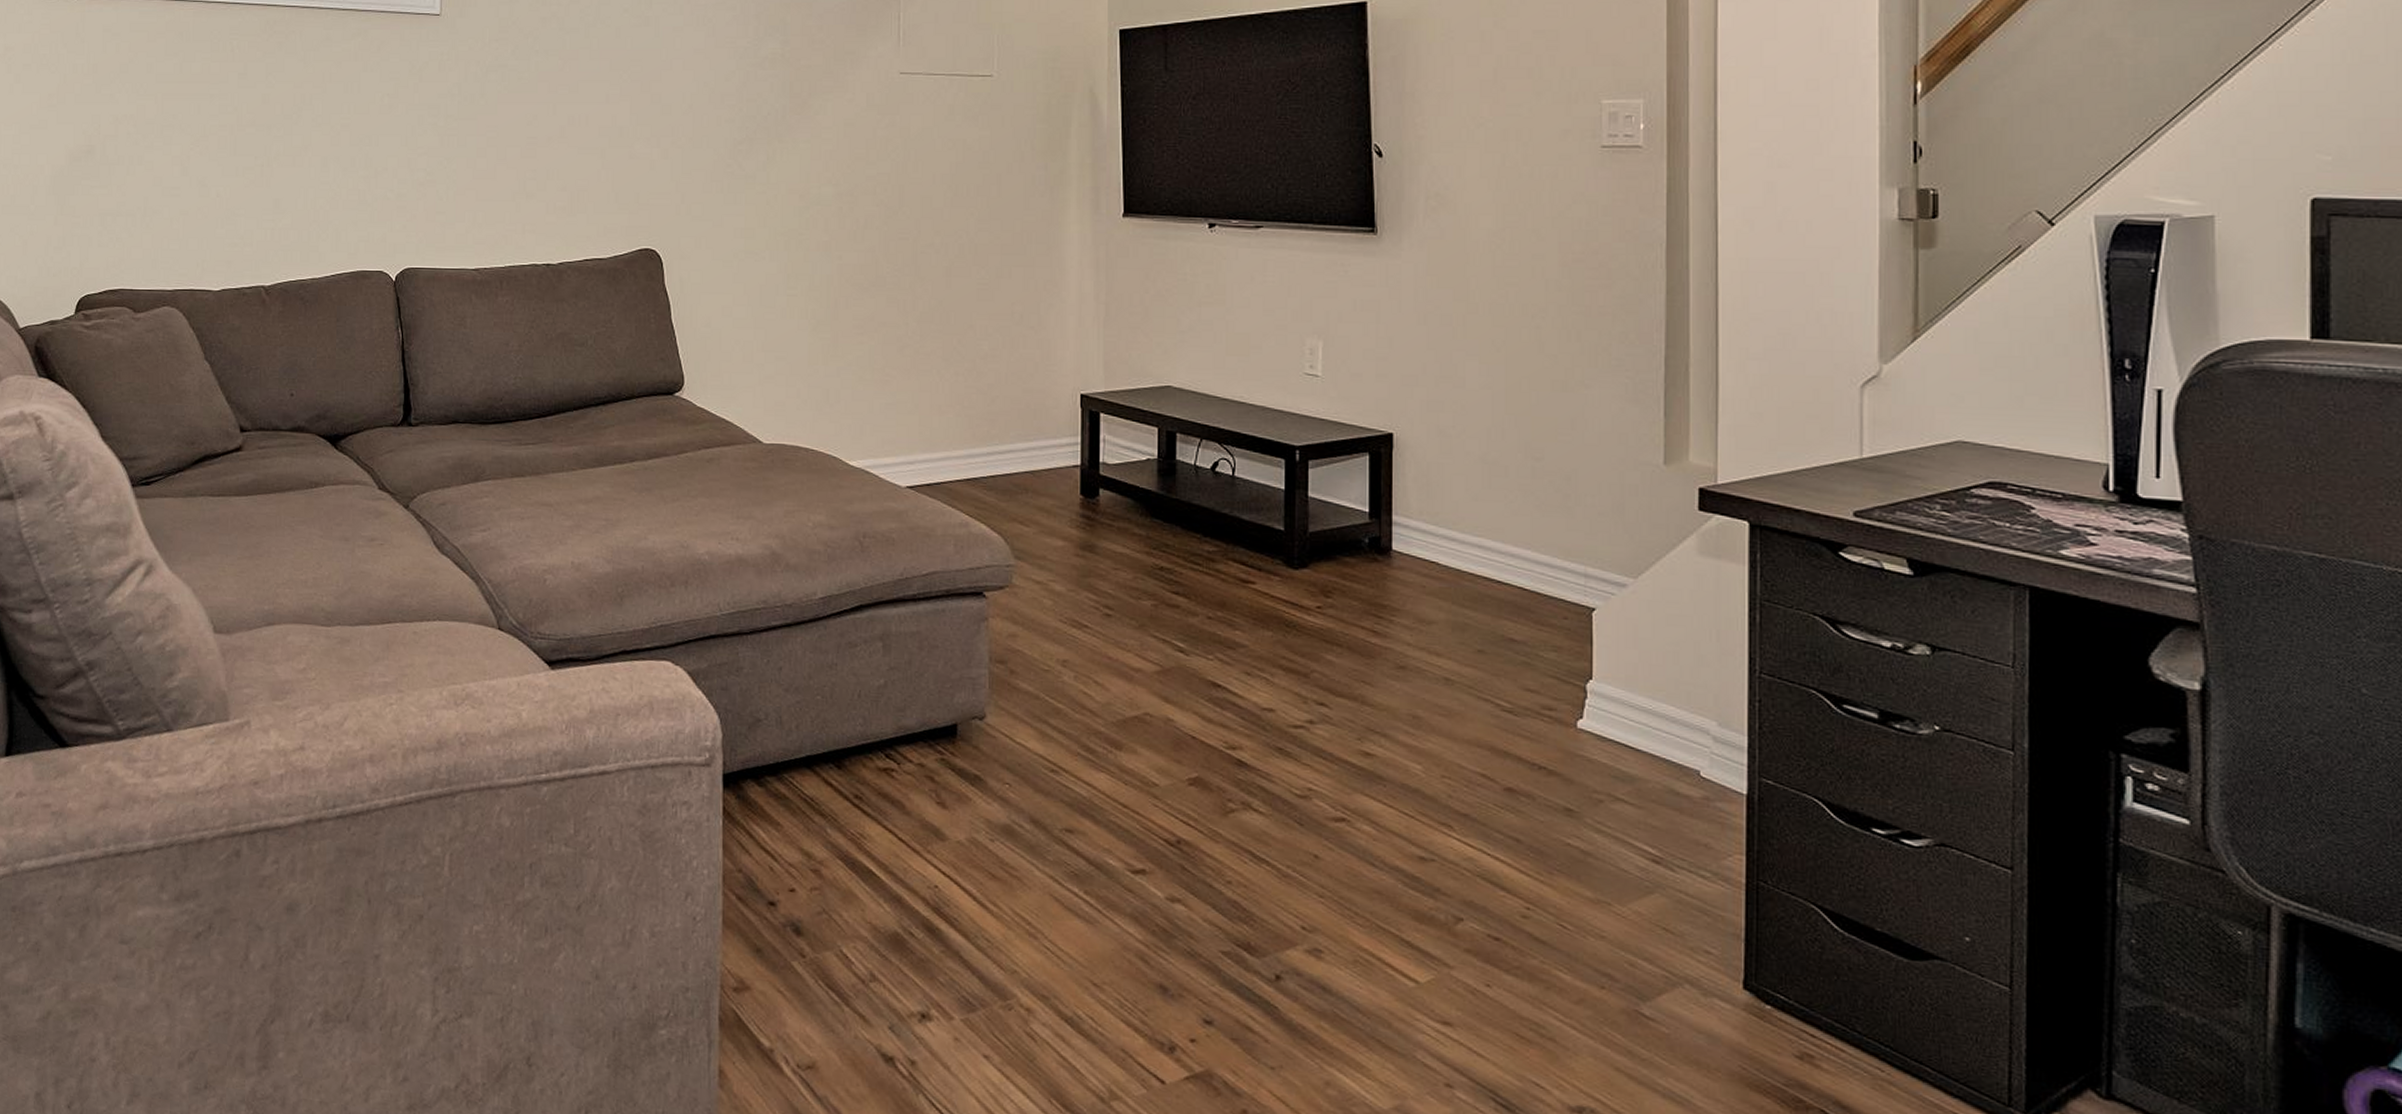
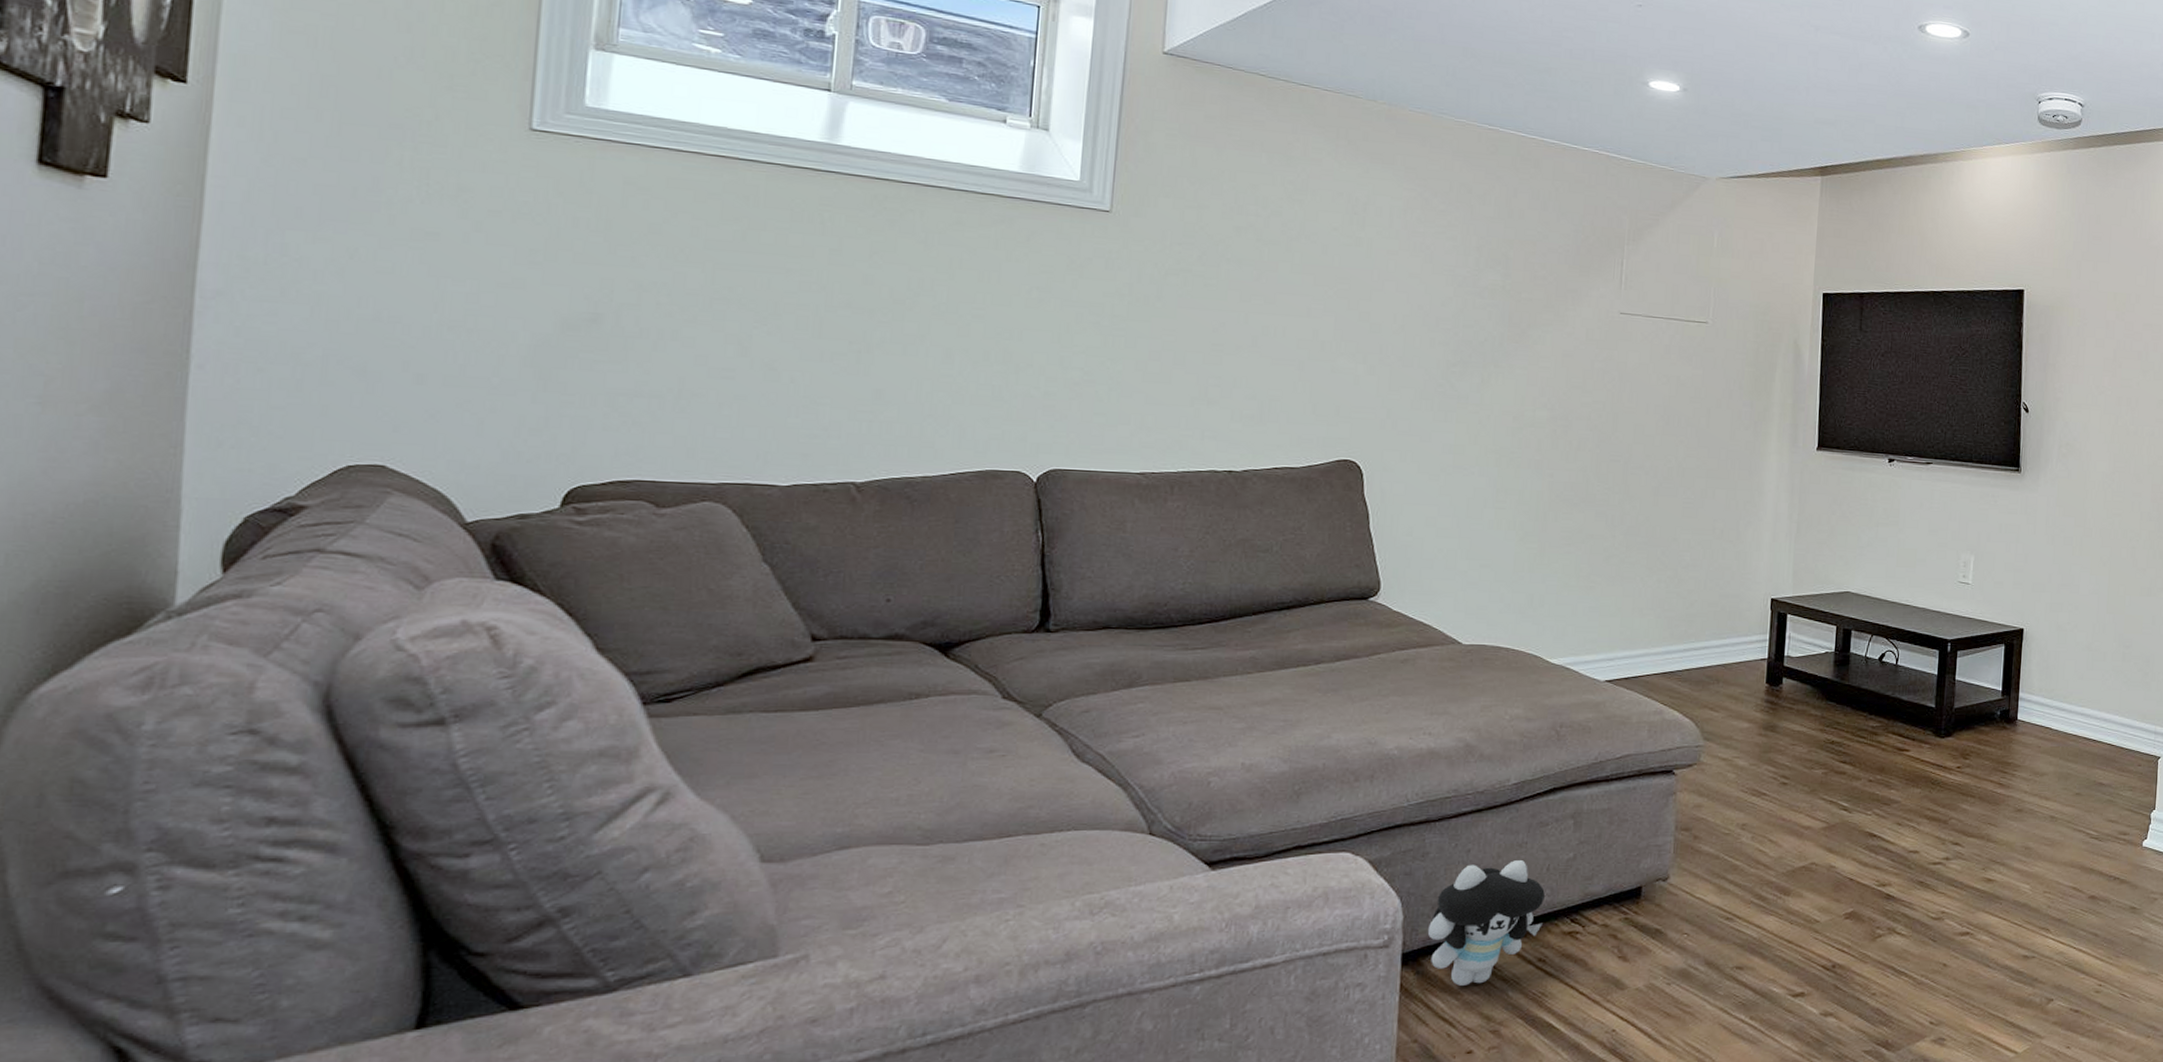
plush toy: none [745,683,857,816] -> present [1427,860,1545,986]

